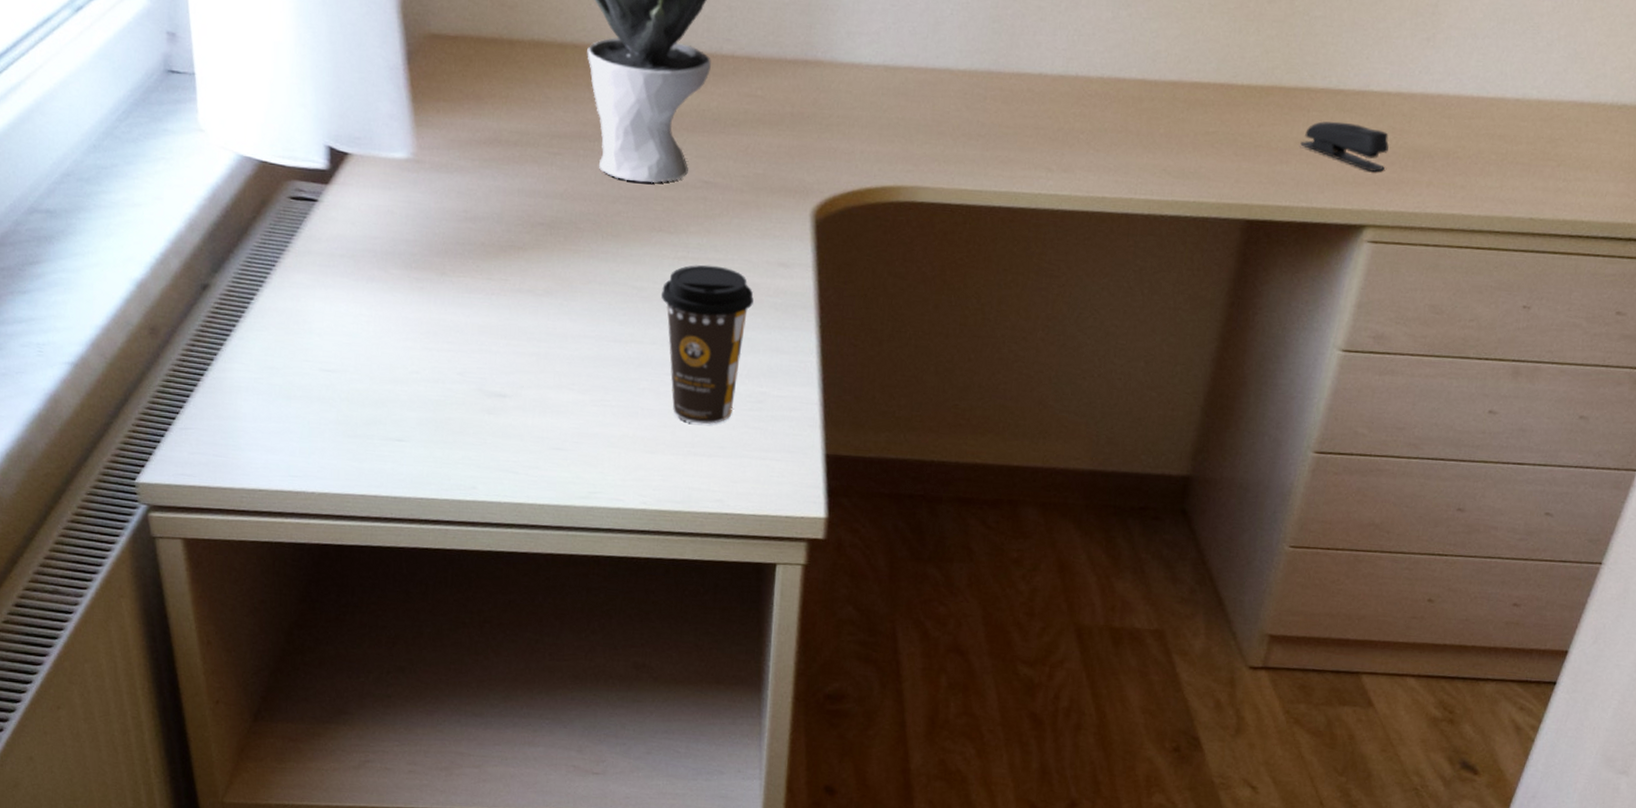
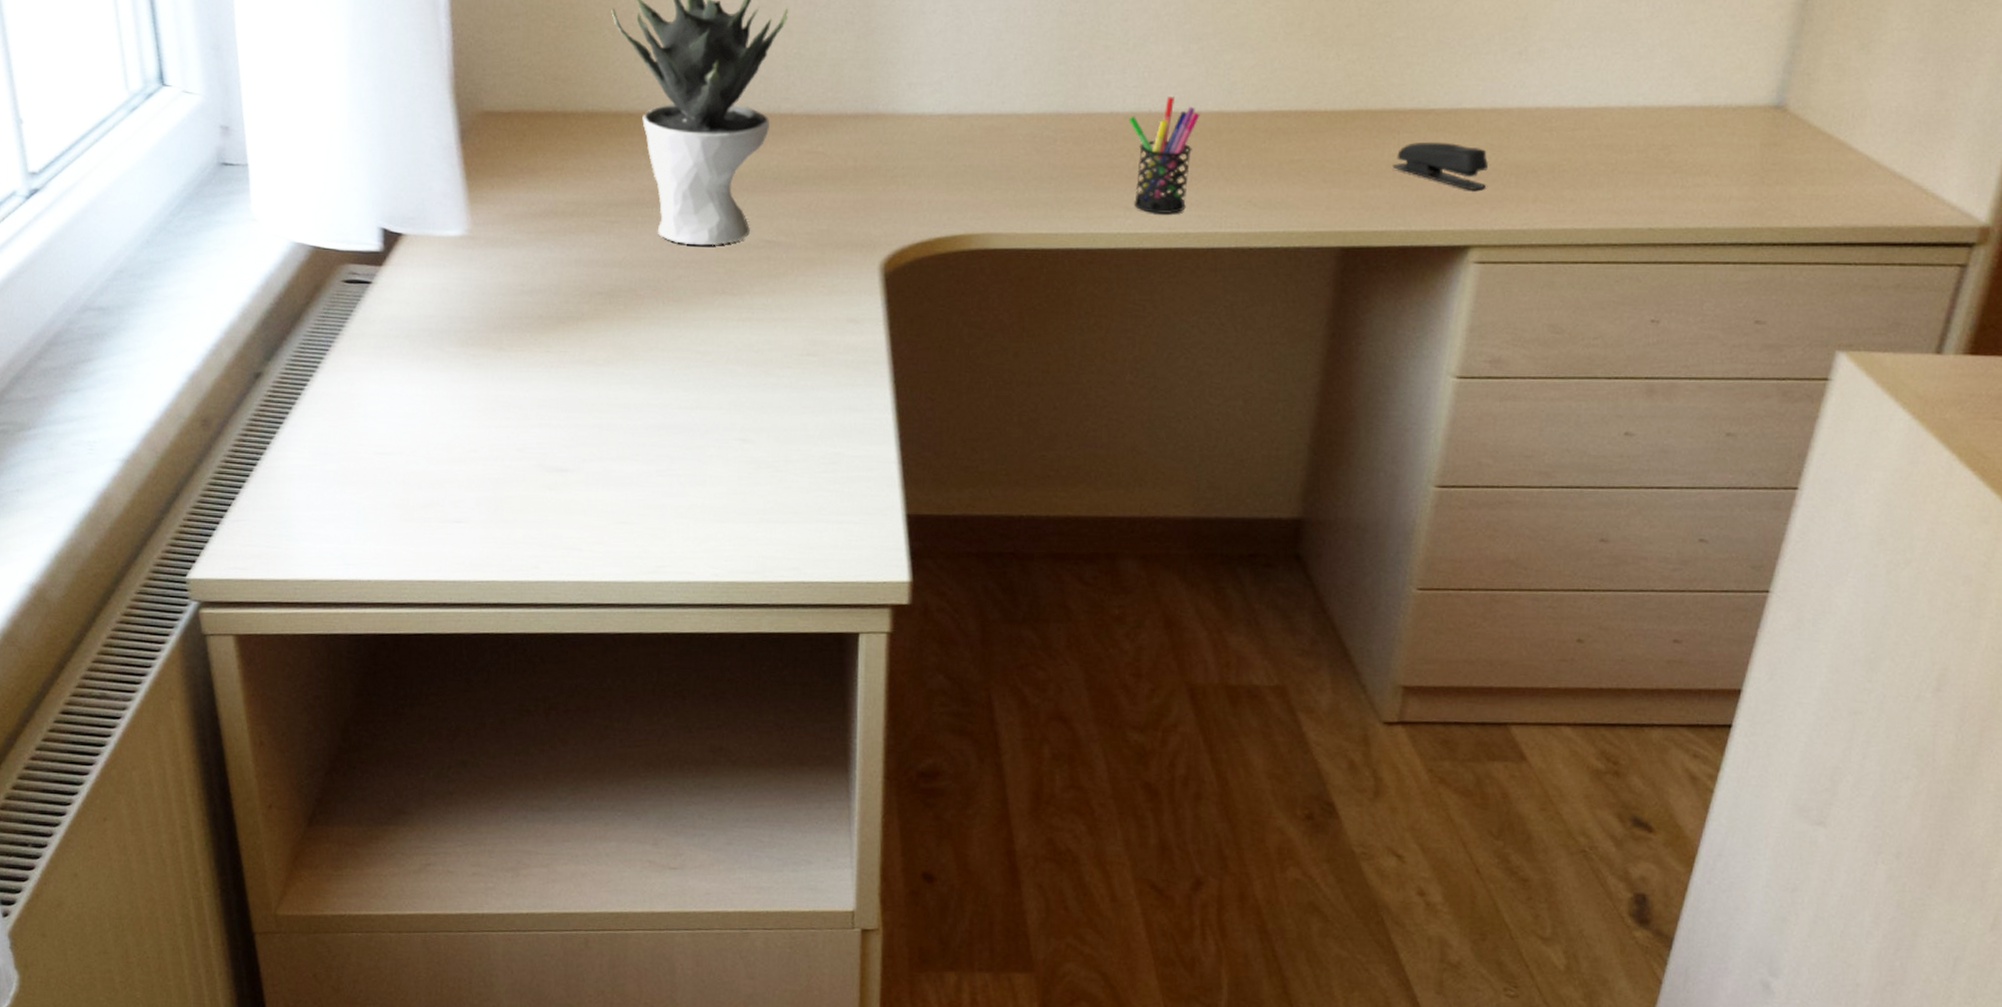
coffee cup: present [660,264,754,425] -> none [726,325,823,490]
pen holder: none [1056,61,1124,178] -> present [1128,97,1200,214]

